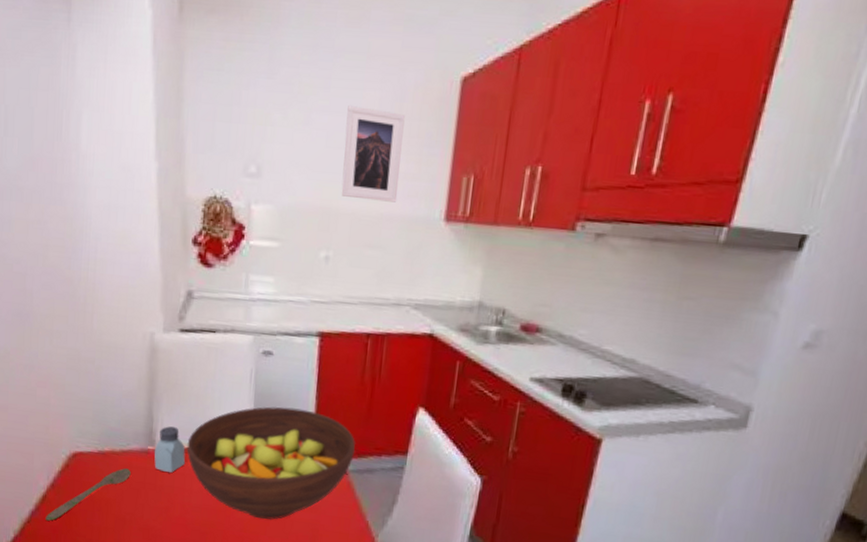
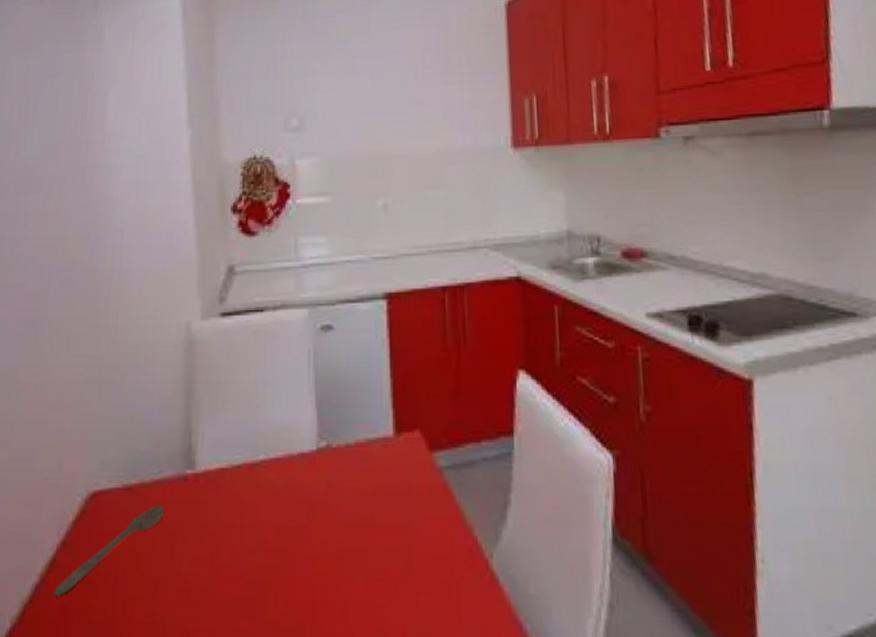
saltshaker: present [154,426,185,473] -> none [193,439,233,502]
fruit bowl: present [187,406,355,520] -> none [235,393,446,554]
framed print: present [341,106,405,202] -> none [390,44,456,137]

